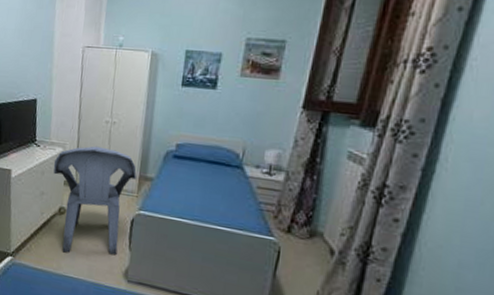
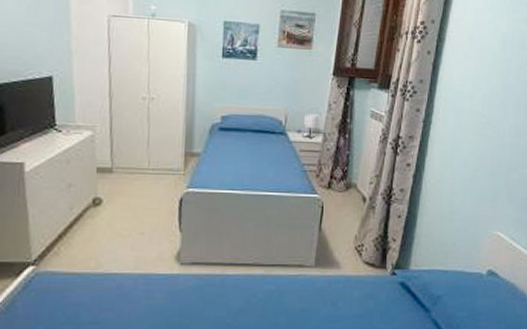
chair: present [53,146,137,256] -> none [81,125,182,248]

